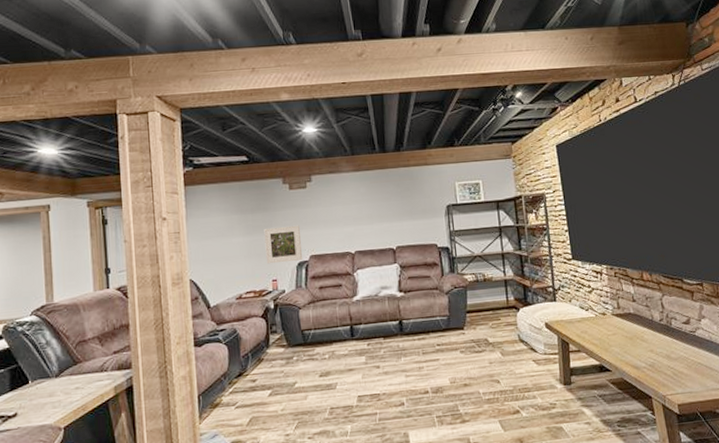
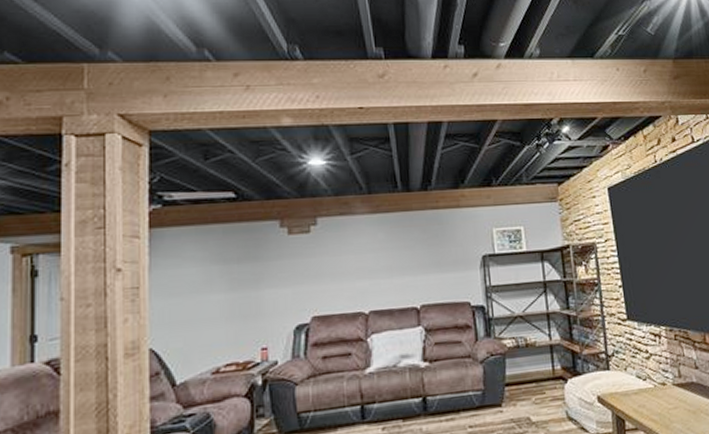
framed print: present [264,225,303,264] -> none [253,278,303,328]

